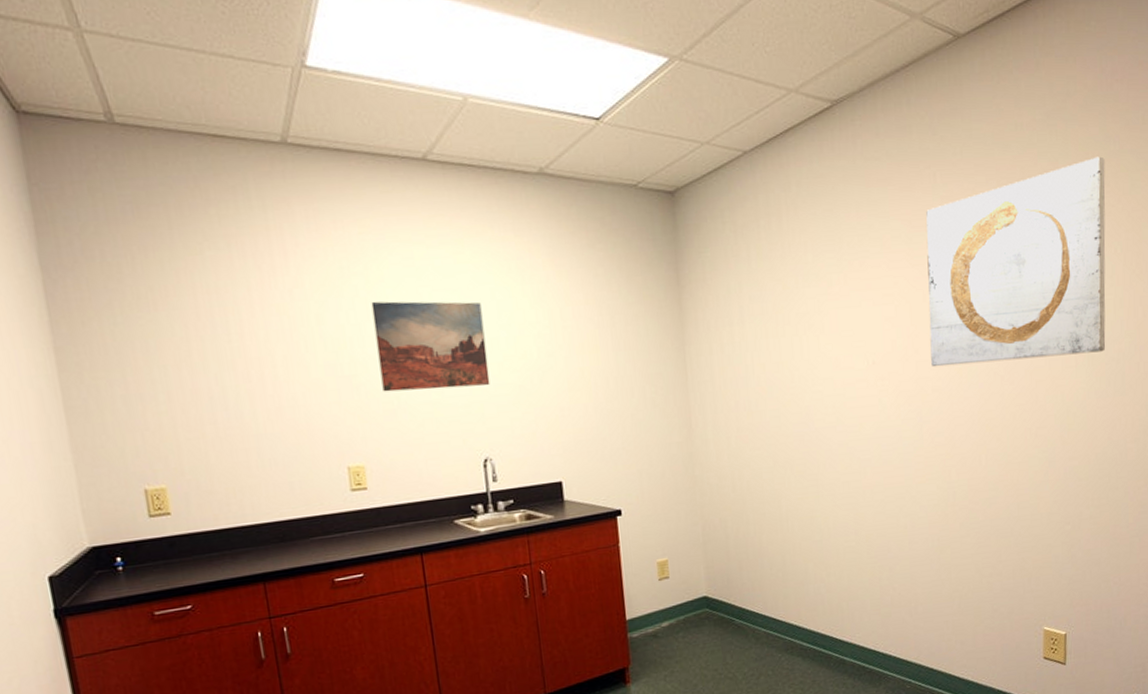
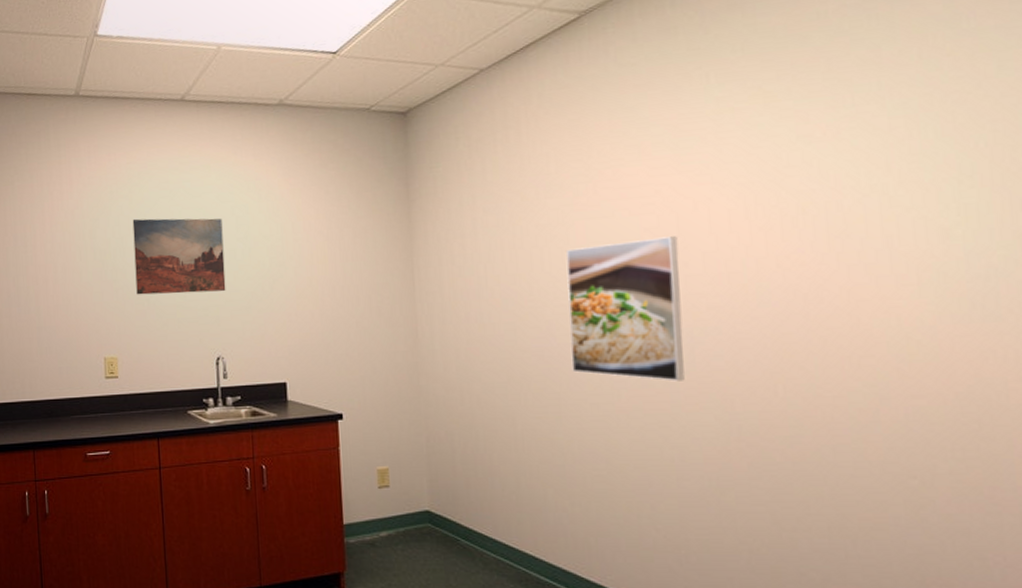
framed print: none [822,325,915,458] -> present [566,236,685,382]
wall art: present [926,156,1106,367] -> none [697,37,966,282]

